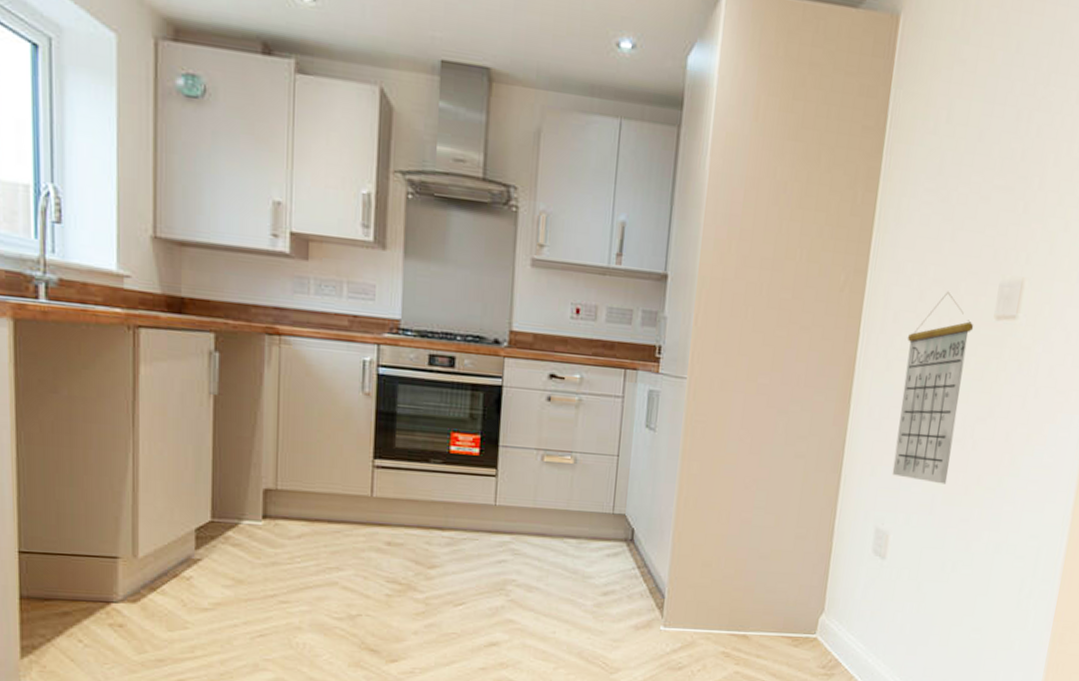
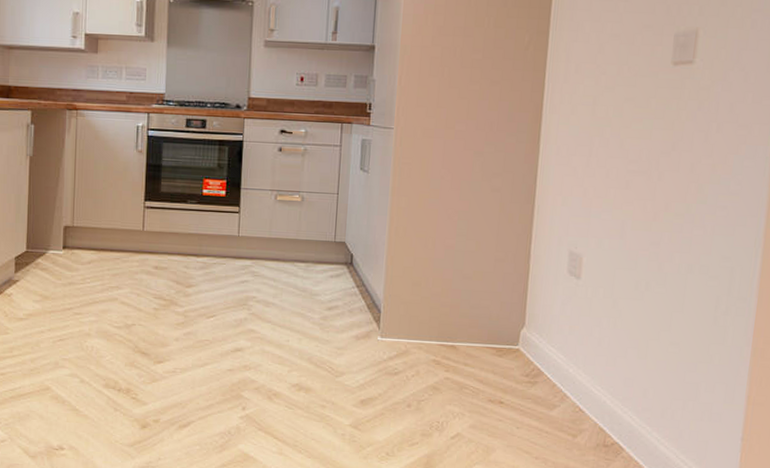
calendar: present [892,291,974,484] -> none [582,43,653,212]

